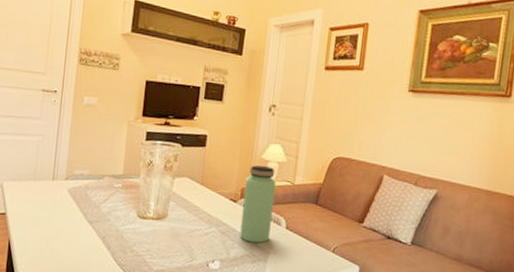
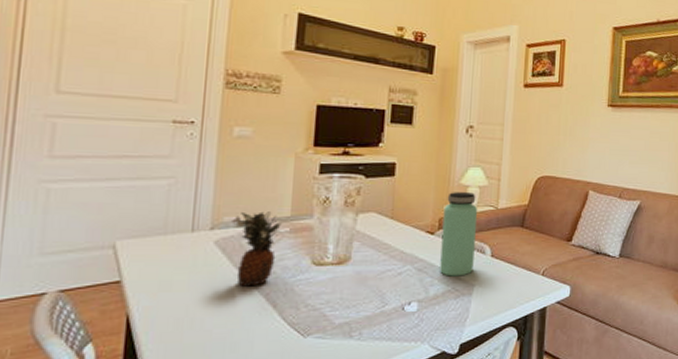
fruit: none [80,168,117,230] -> present [232,211,283,287]

